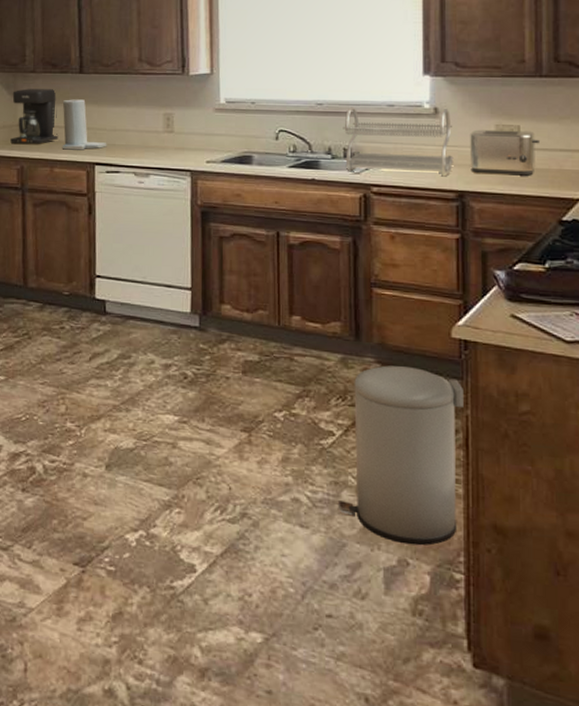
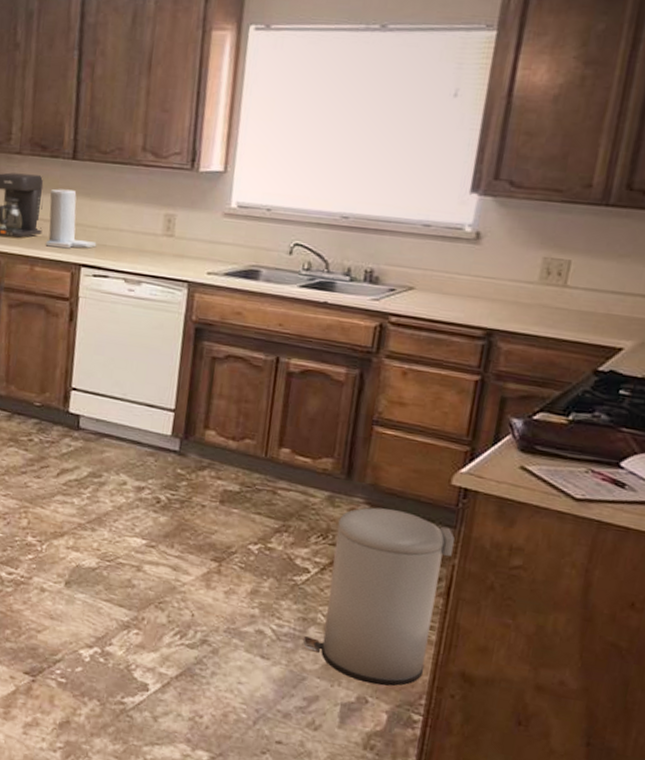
dish rack: present [343,107,454,177] -> none [363,223,494,312]
toaster: present [469,129,541,176] -> none [504,261,592,318]

